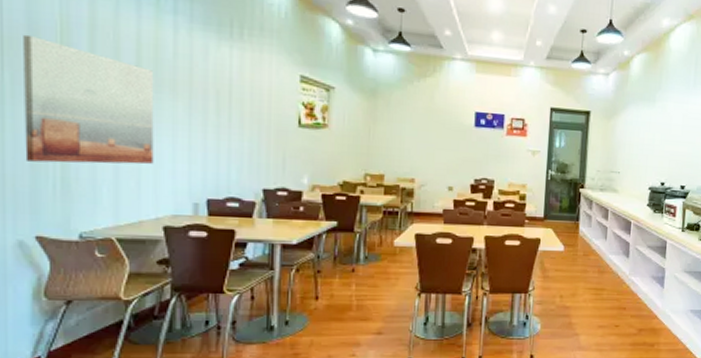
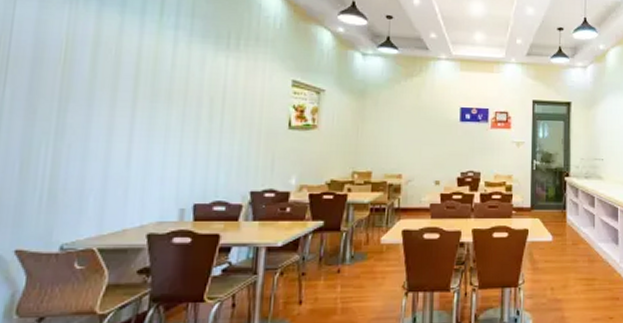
wall art: present [23,34,154,165] -> none [14,53,152,175]

